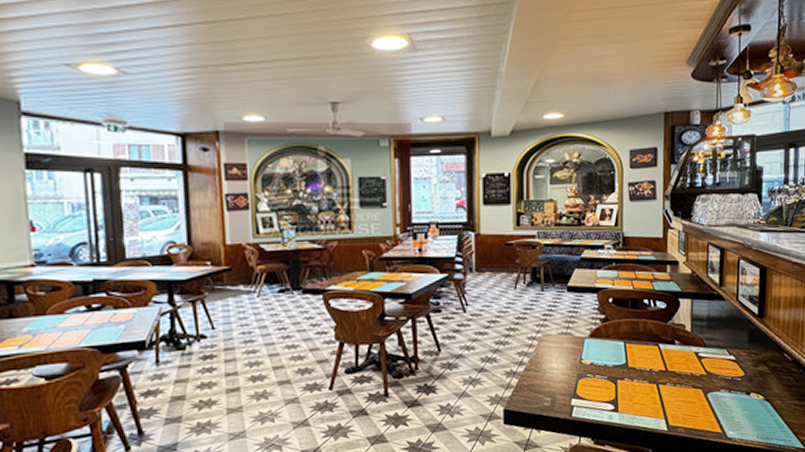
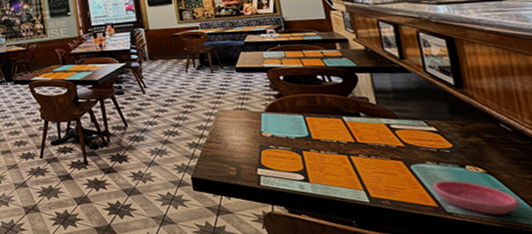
saucer: none [721,407,784,438] -> present [432,180,520,215]

